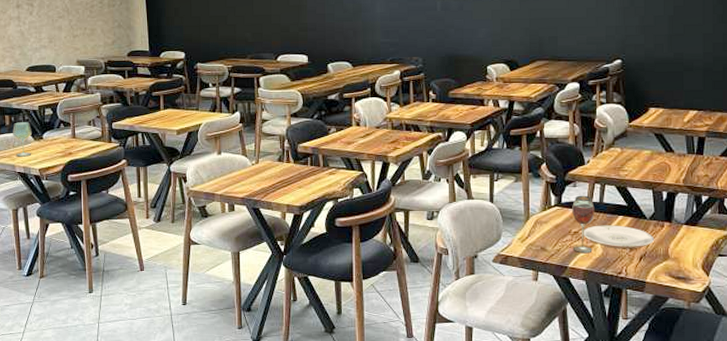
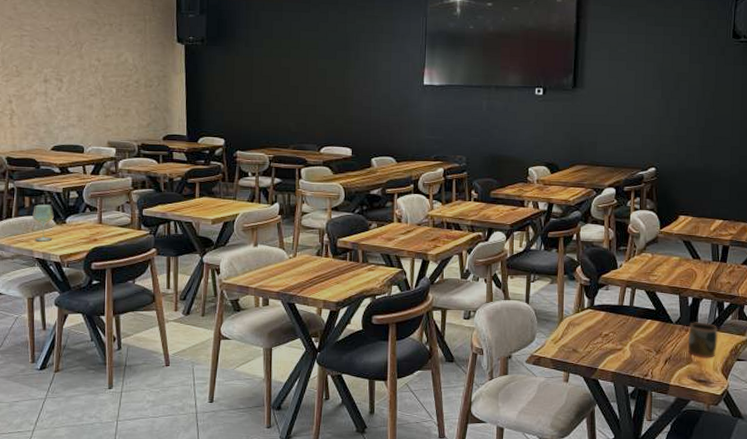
wineglass: present [572,195,595,253] -> none [604,298,625,355]
plate: present [583,225,654,249] -> none [613,328,679,353]
mug: none [663,217,698,254] -> present [687,322,719,358]

